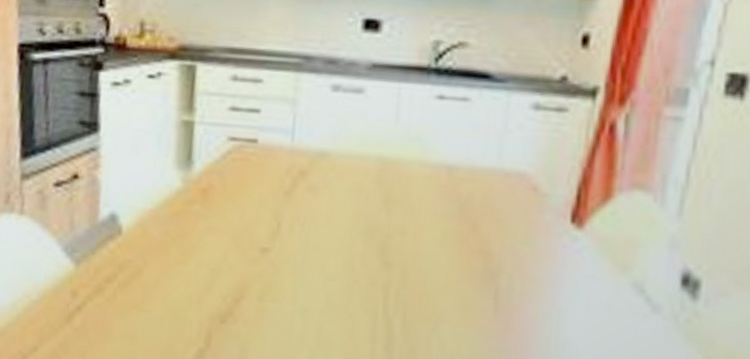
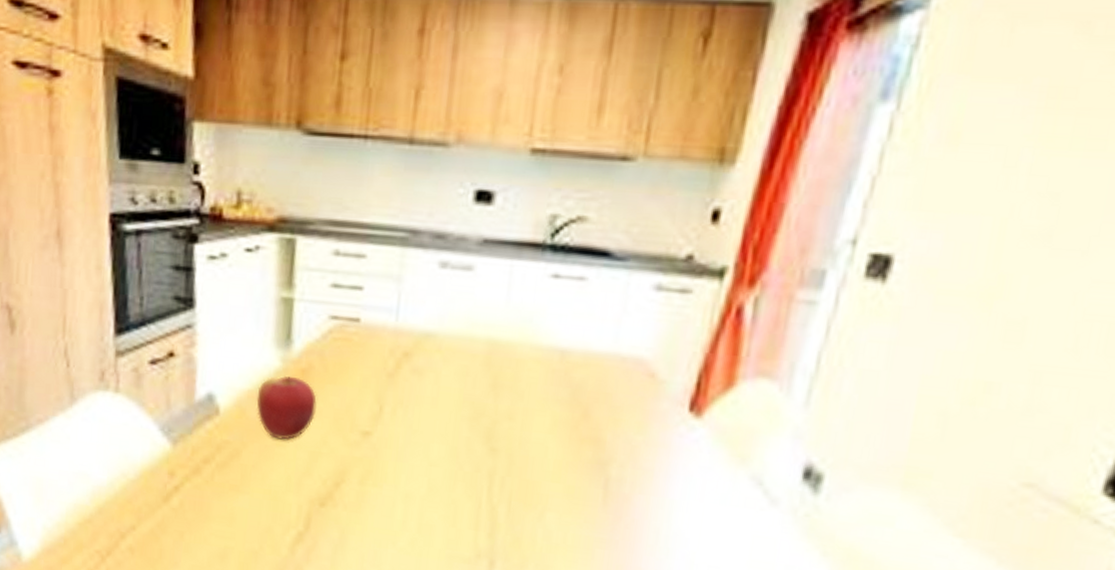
apple: none [158,195,217,258] -> present [256,375,317,441]

